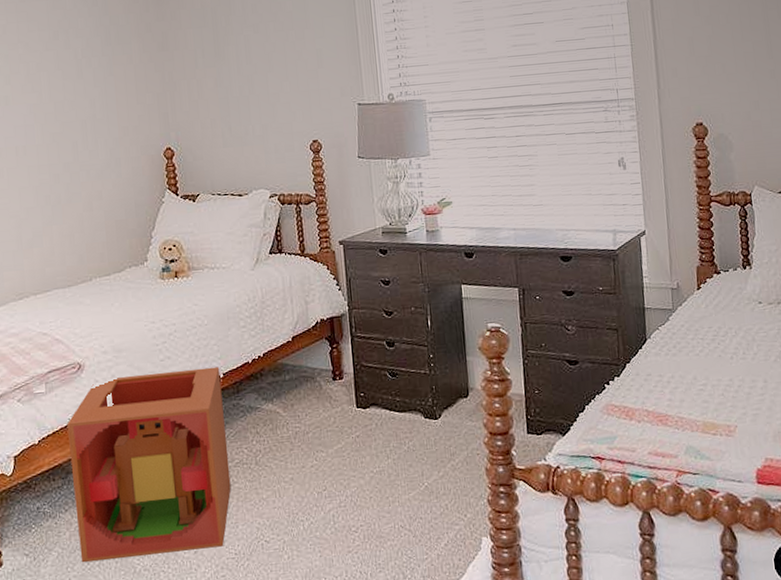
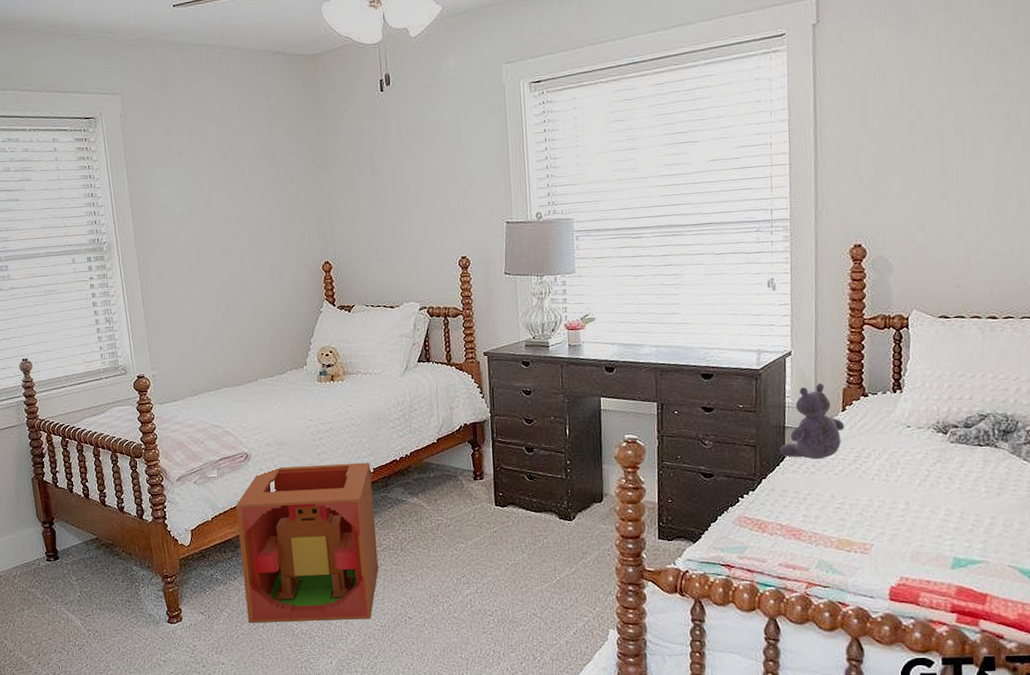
stuffed animal: none [641,261,701,341] -> present [780,383,845,460]

